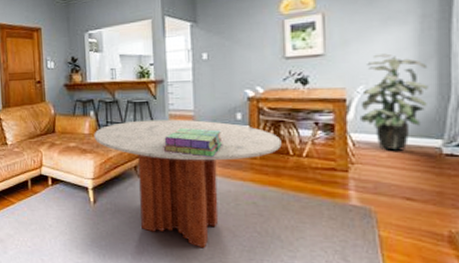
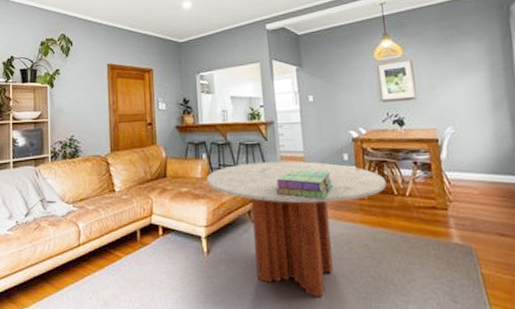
indoor plant: present [355,53,428,151] -> none [445,97,505,188]

